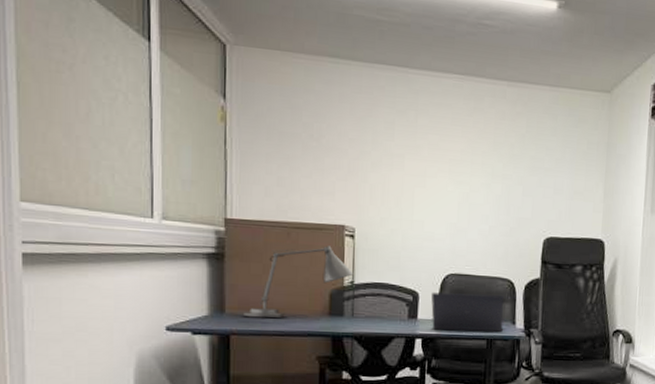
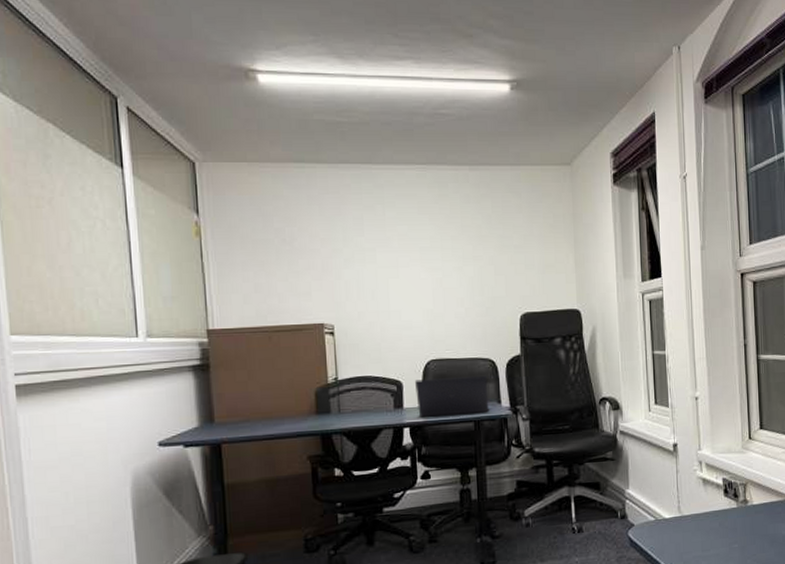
desk lamp: present [243,246,354,319] -> none [232,345,337,425]

